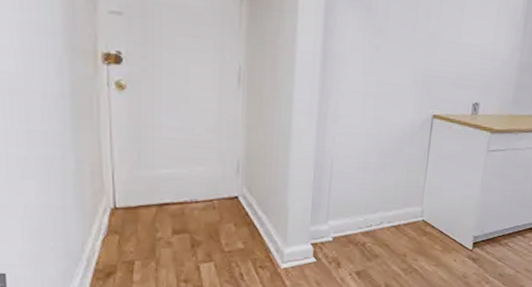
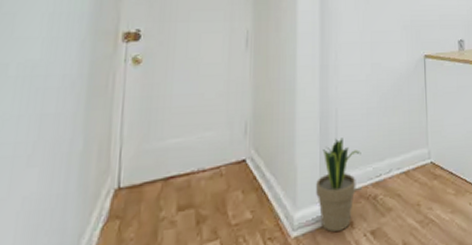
potted plant: none [306,187,354,268] -> present [316,138,361,232]

